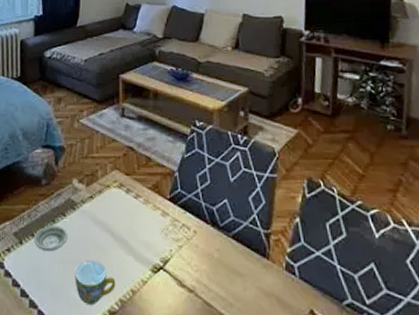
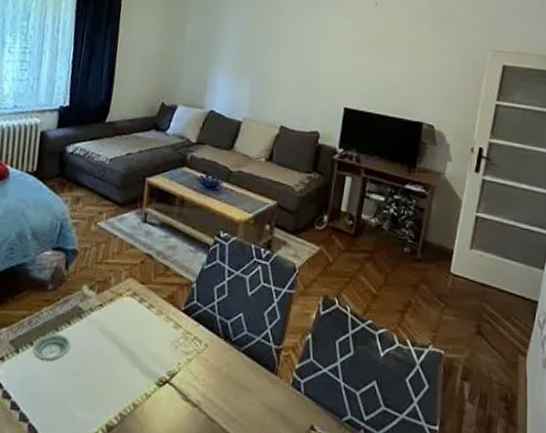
teacup: present [75,260,116,306] -> none [73,371,118,420]

